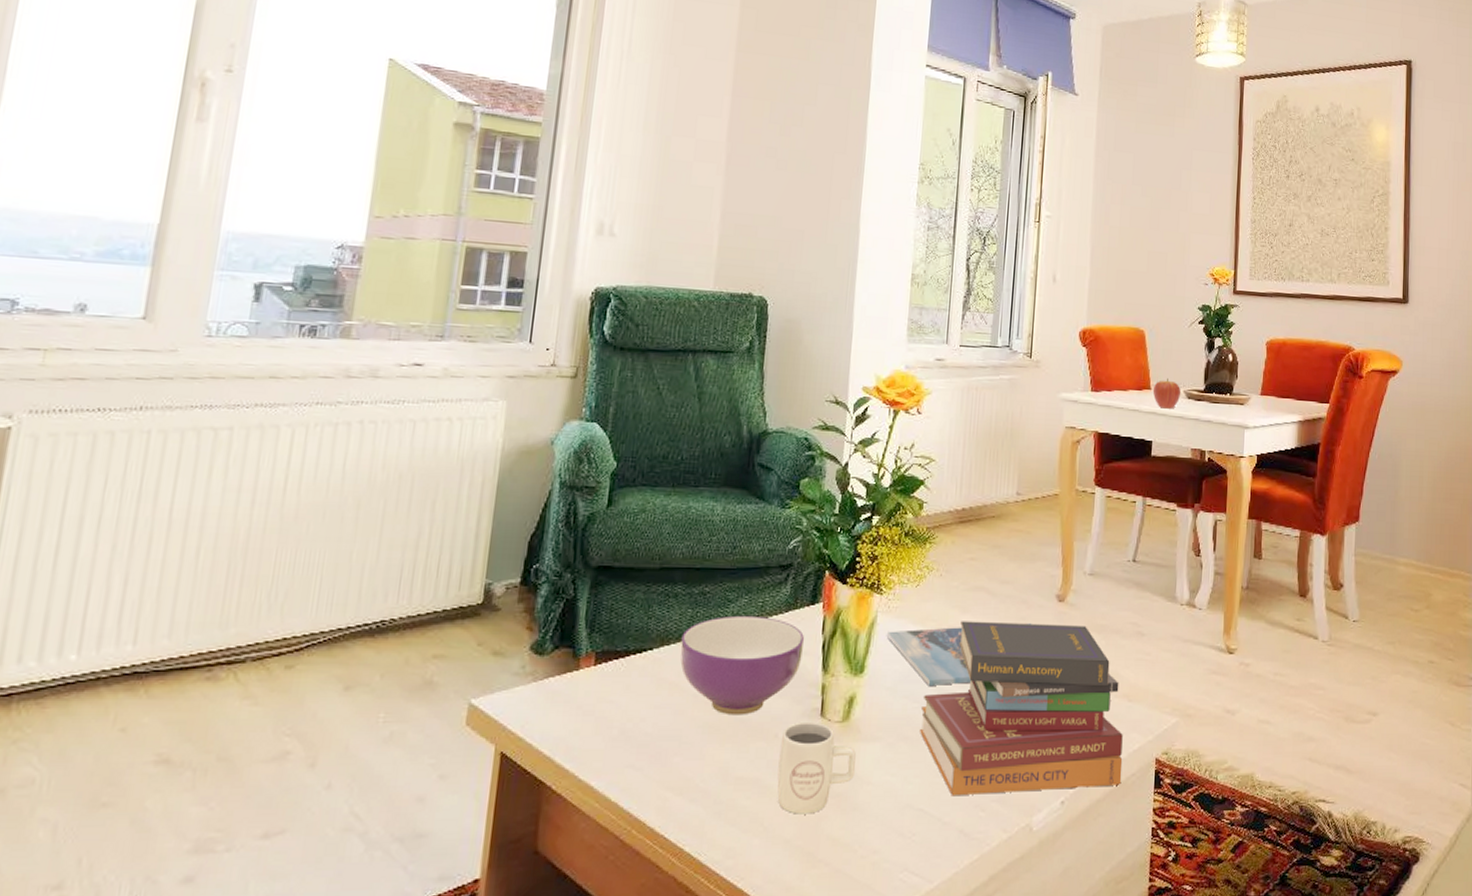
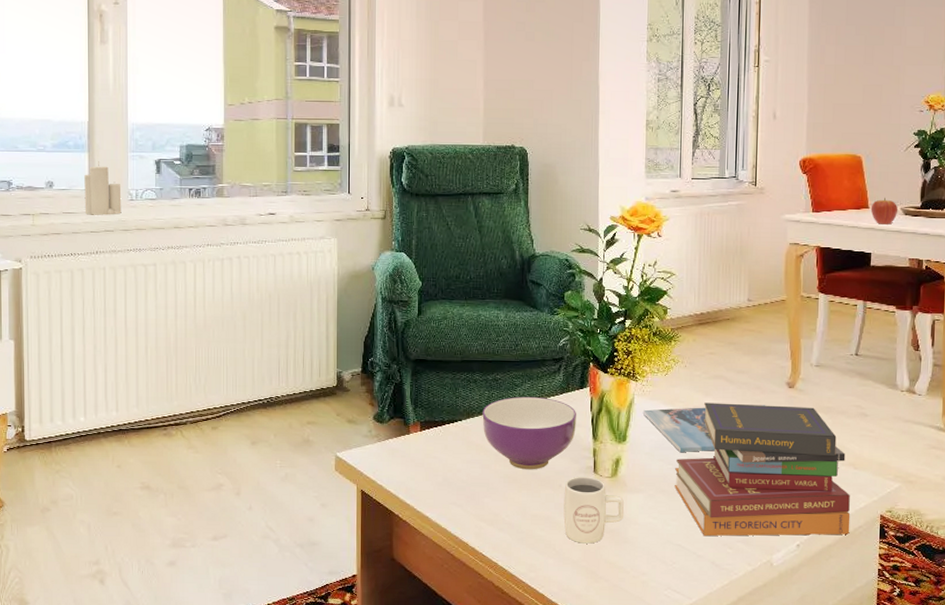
candle: none [132,280,195,357] -> present [84,161,122,215]

